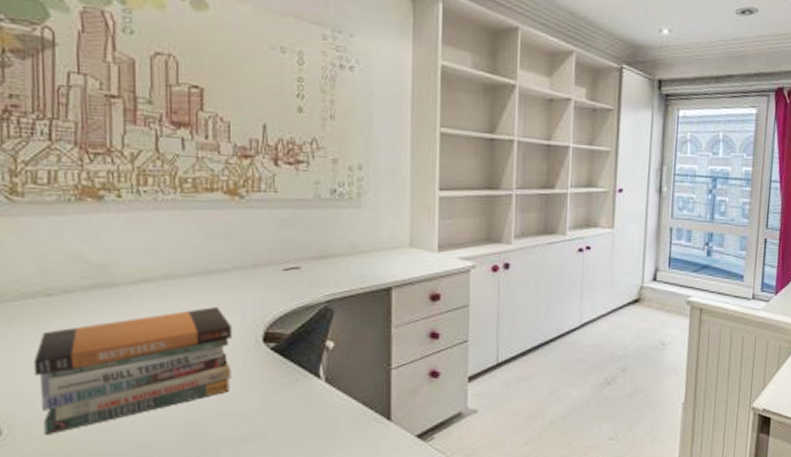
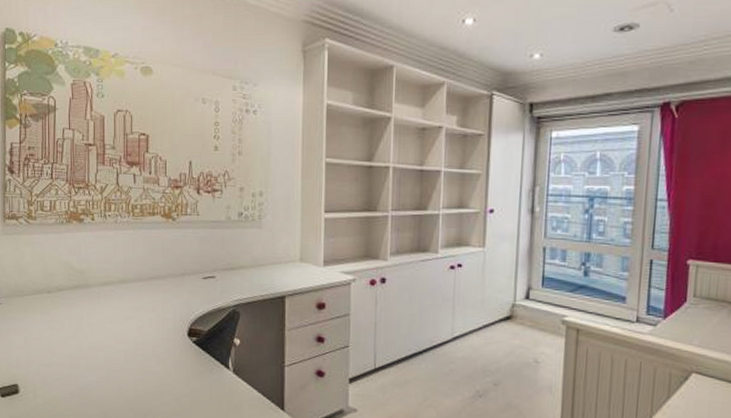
book stack: present [33,307,233,434] -> none [39,306,166,395]

